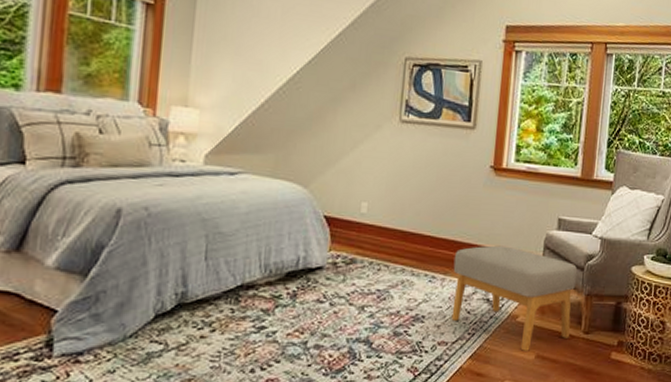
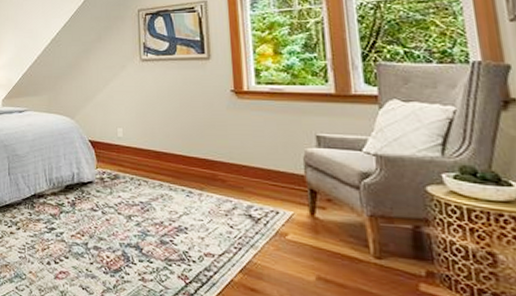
footstool: present [451,245,578,351] -> none [208,163,357,272]

